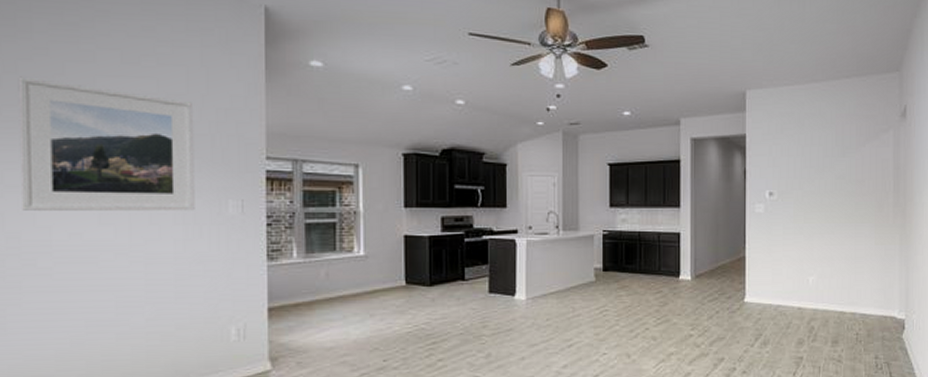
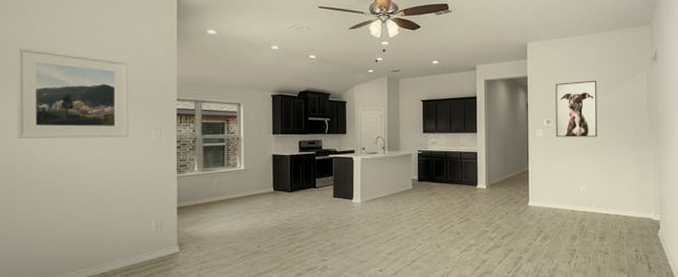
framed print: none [780,141,833,214] -> present [555,80,598,137]

